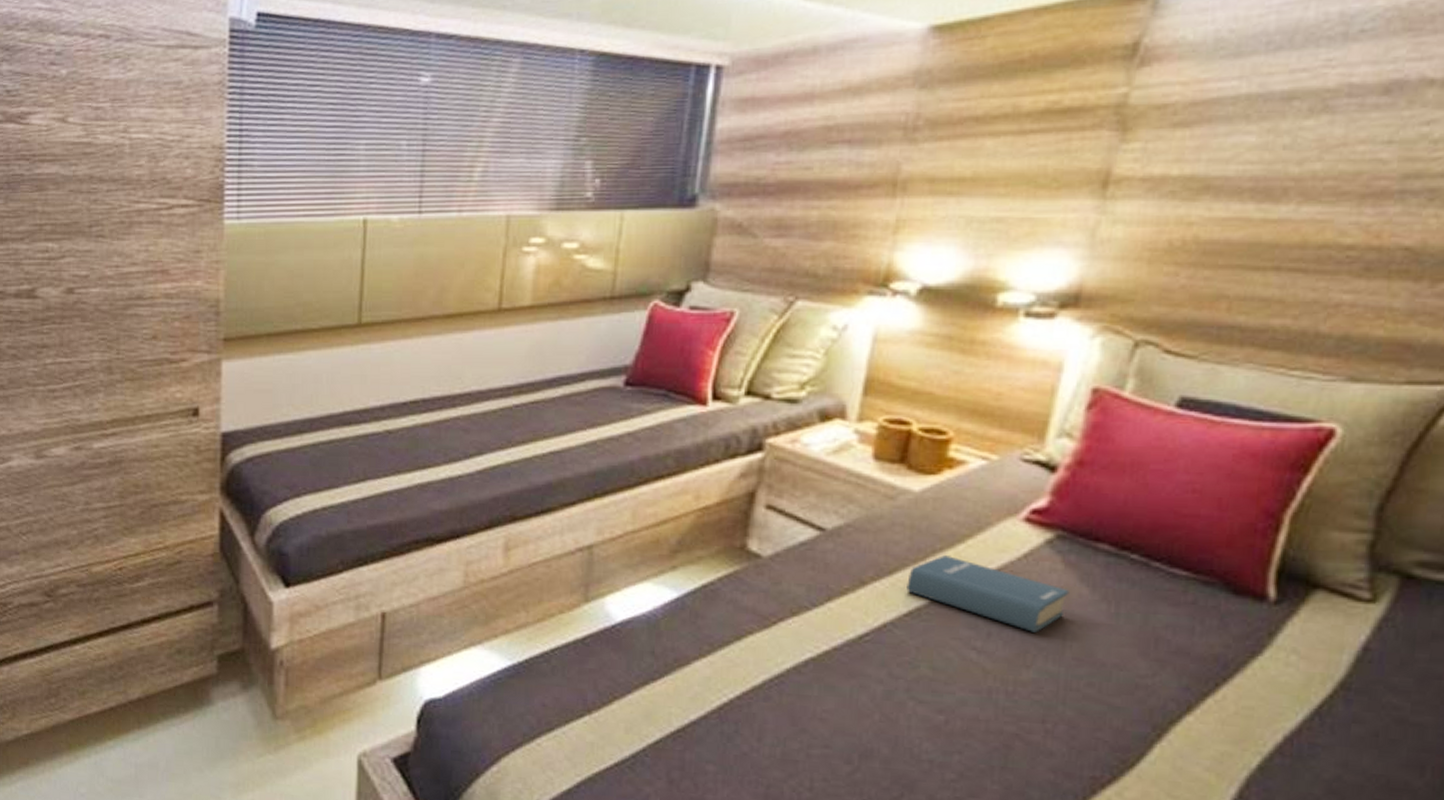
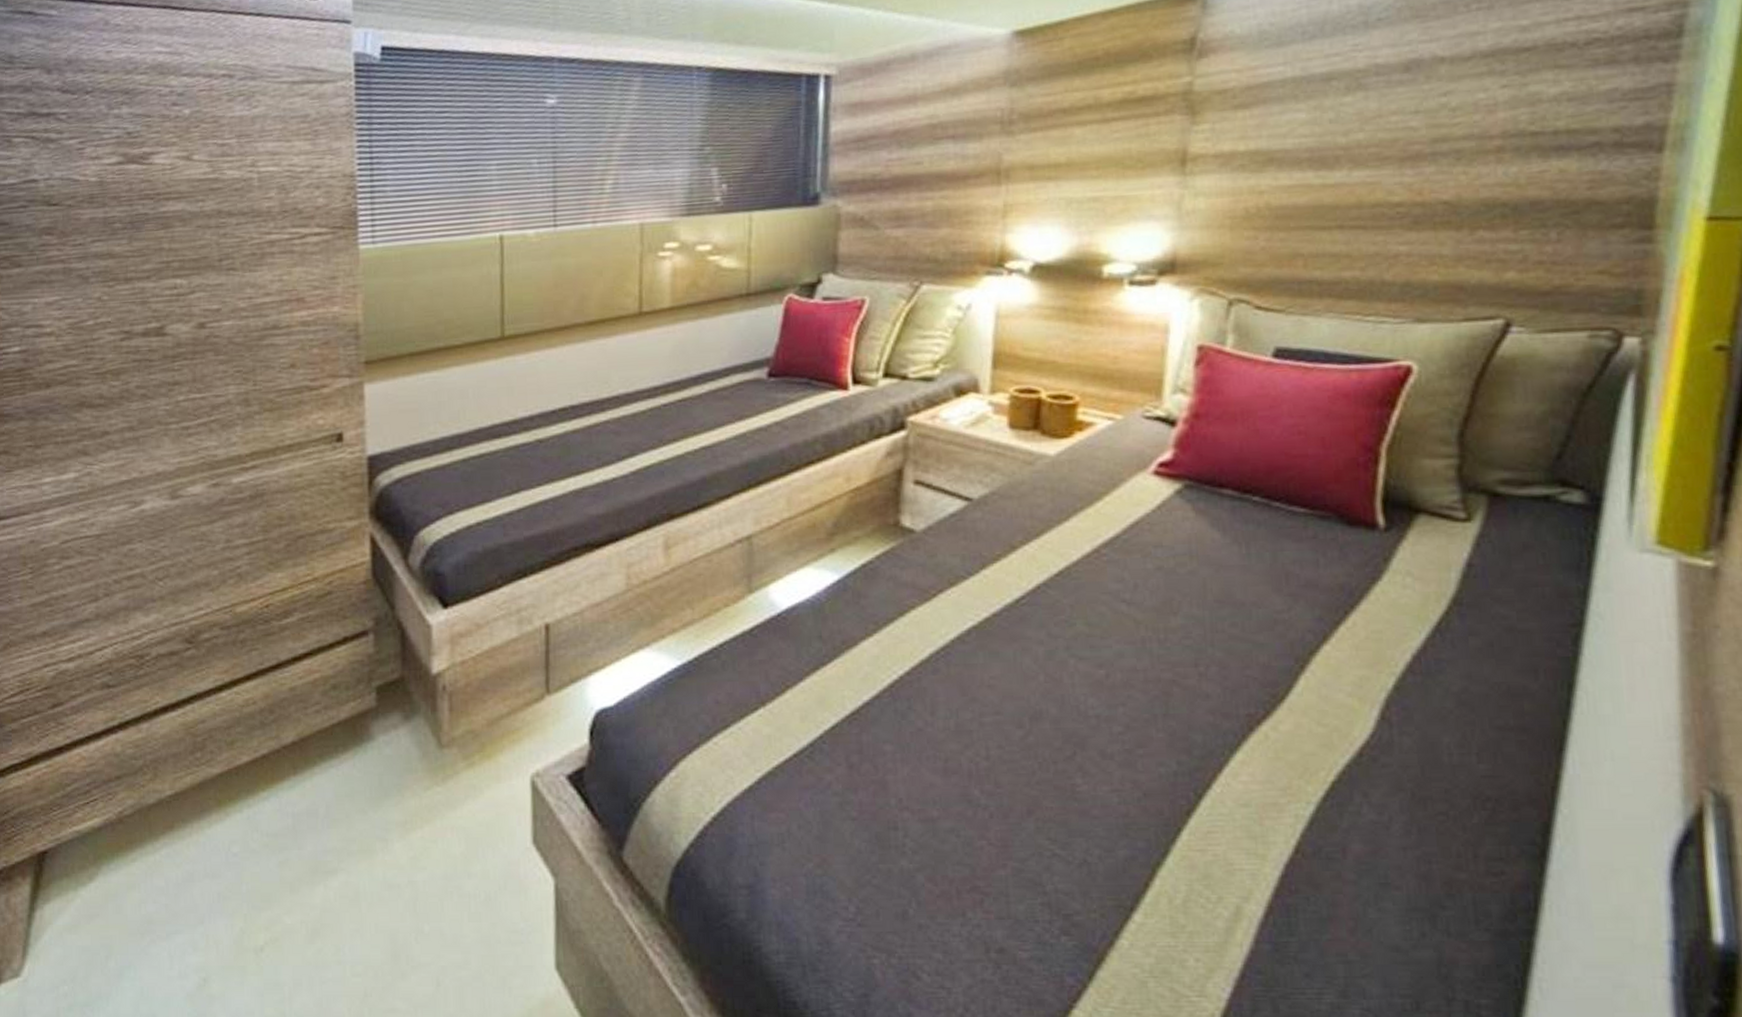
hardback book: present [906,555,1069,633] -> none [1054,514,1203,580]

